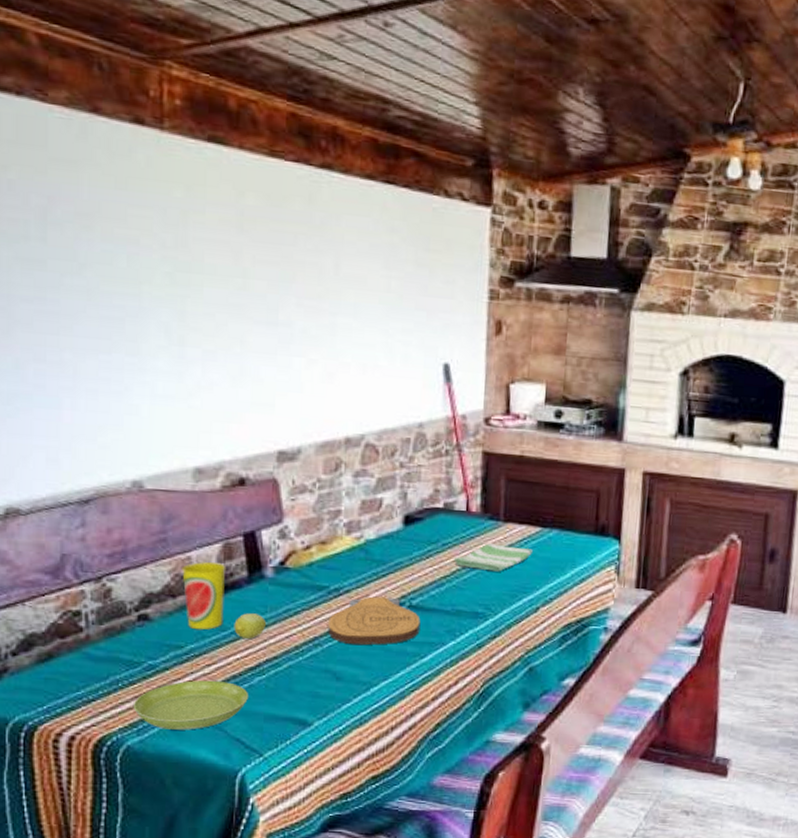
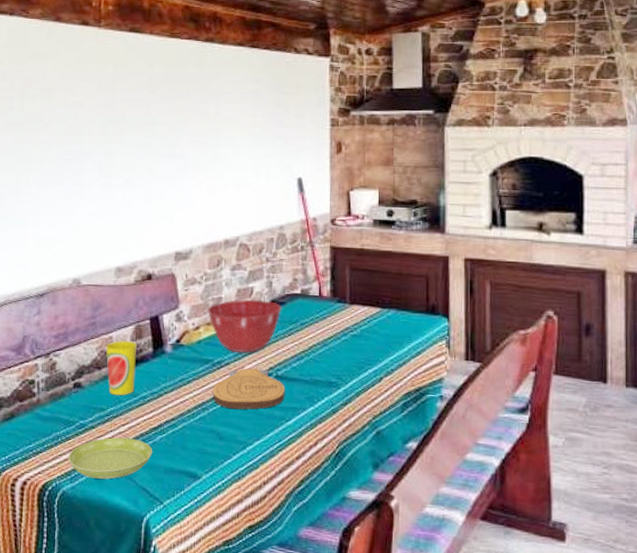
fruit: present [234,613,267,639] -> none [142,382,167,403]
mixing bowl: none [321,512,419,580] -> present [207,299,282,354]
dish towel: present [453,543,533,572] -> none [310,322,375,347]

